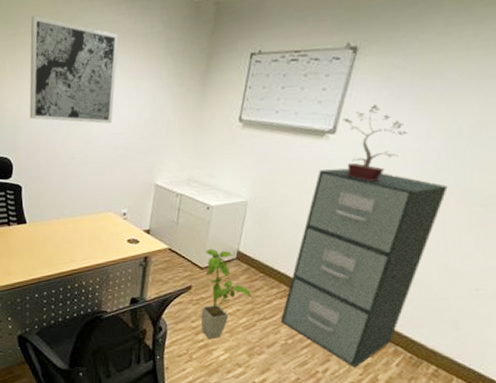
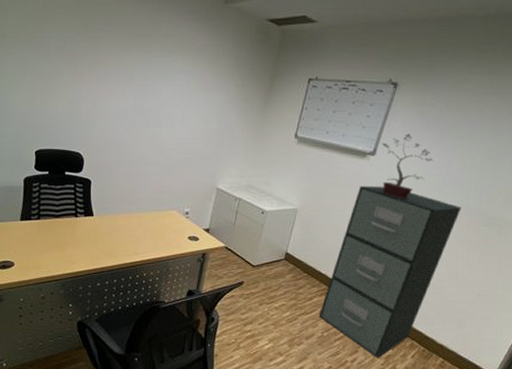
wall art: present [29,15,119,124] -> none [103,22,192,129]
house plant: present [201,248,253,340] -> none [250,249,296,331]

